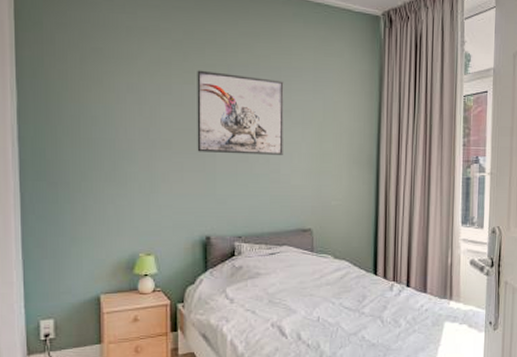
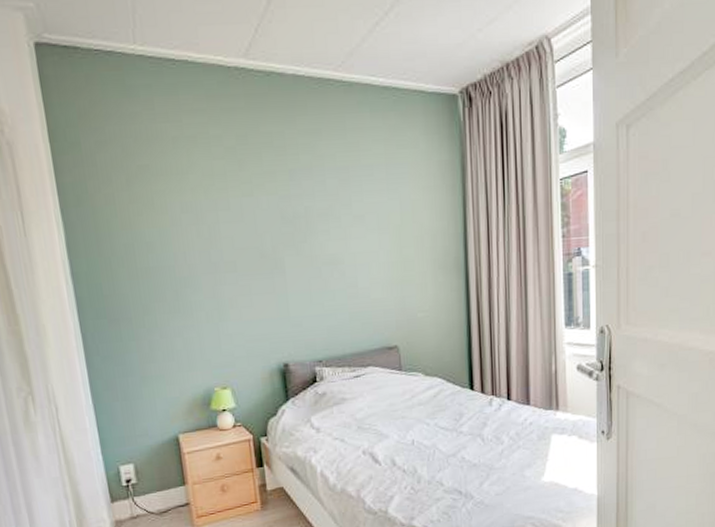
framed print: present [197,70,284,155] -> none [255,178,360,272]

